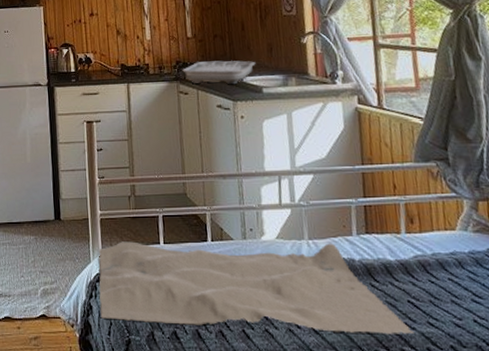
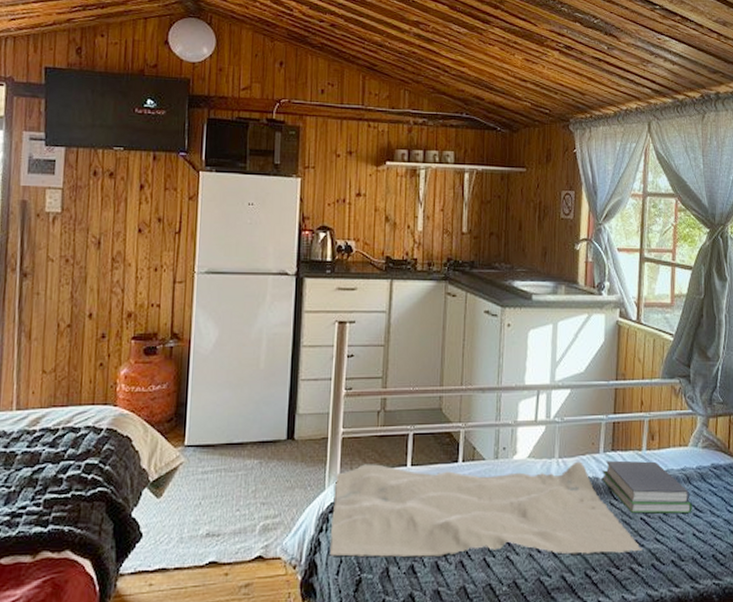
dish rack: present [182,60,256,85] -> none [453,261,529,289]
book: none [358,243,469,299] -> present [601,460,692,514]

